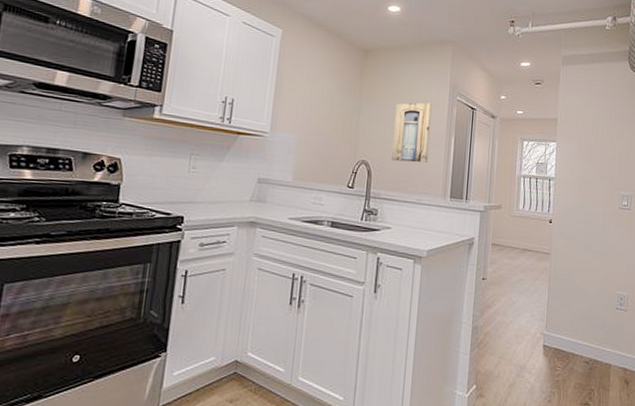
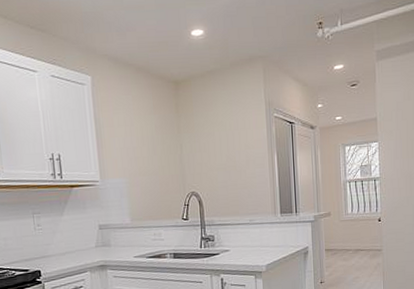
wall art: present [392,102,433,163] -> none [215,125,254,187]

